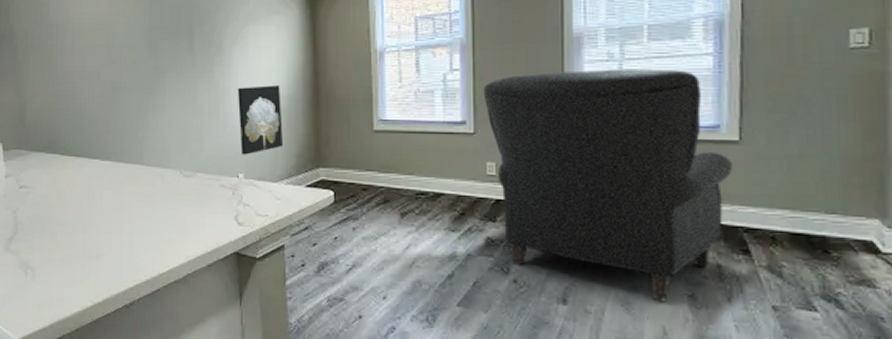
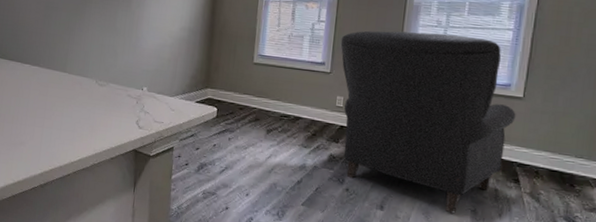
wall art: present [237,85,284,155] -> none [146,17,184,73]

